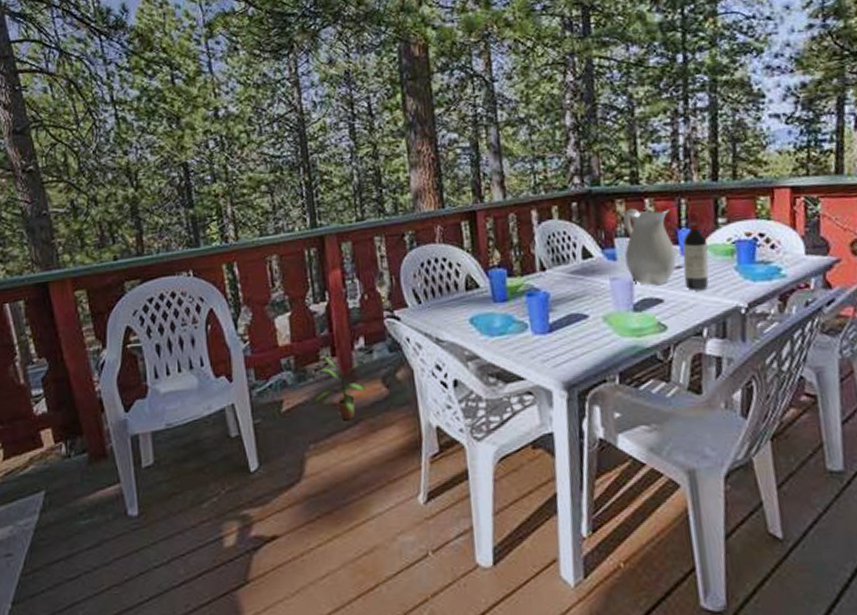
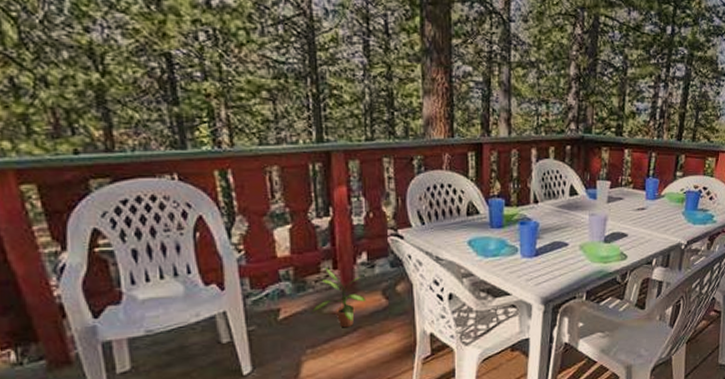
pitcher: present [623,208,677,285] -> none [602,156,643,222]
wine bottle: present [682,211,709,291] -> none [645,164,666,229]

